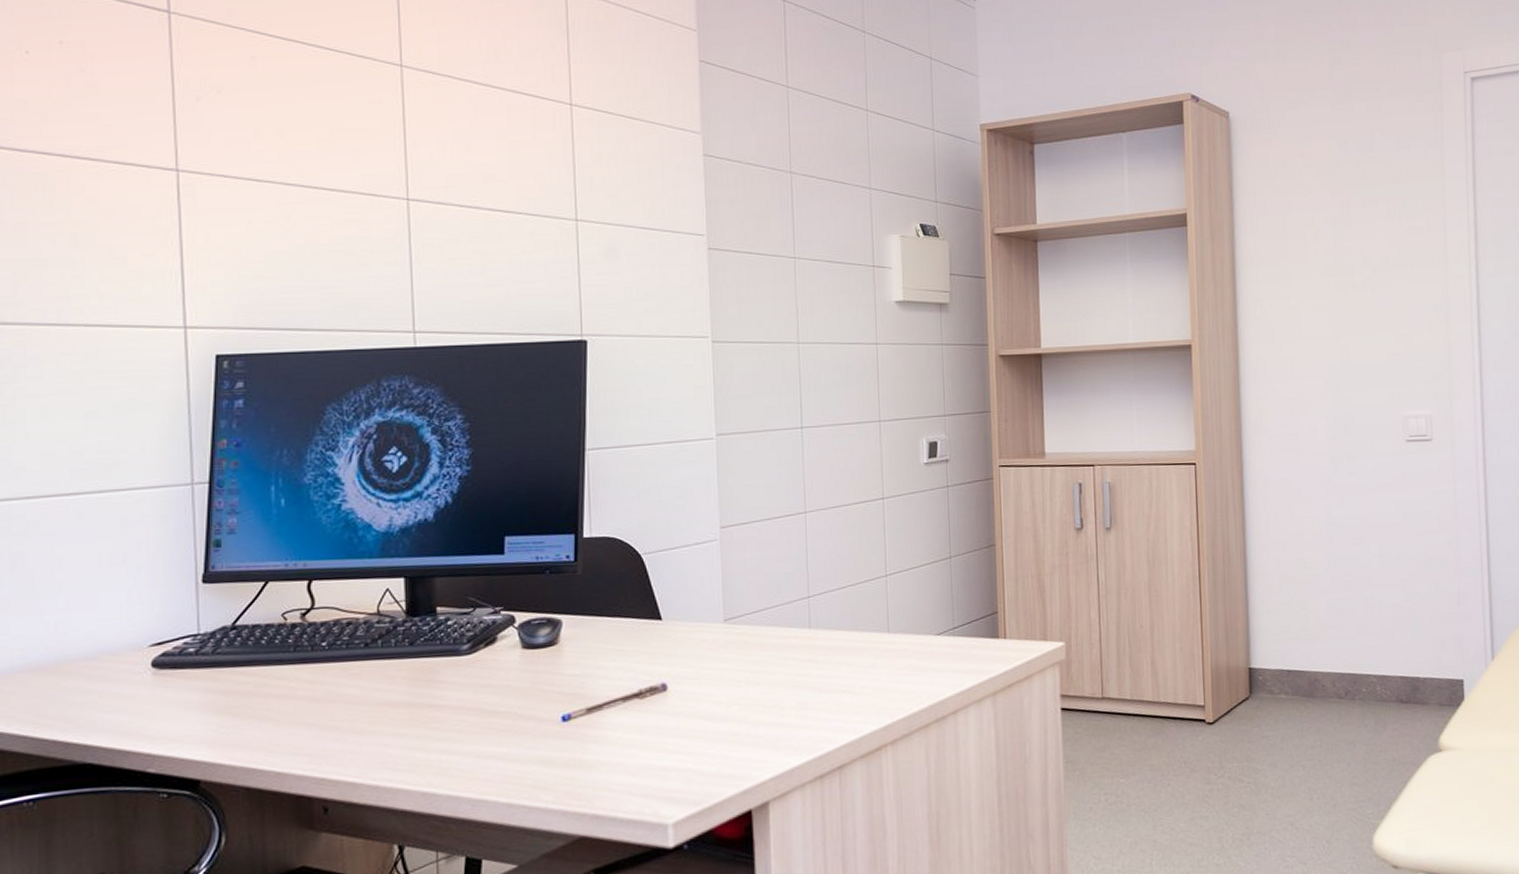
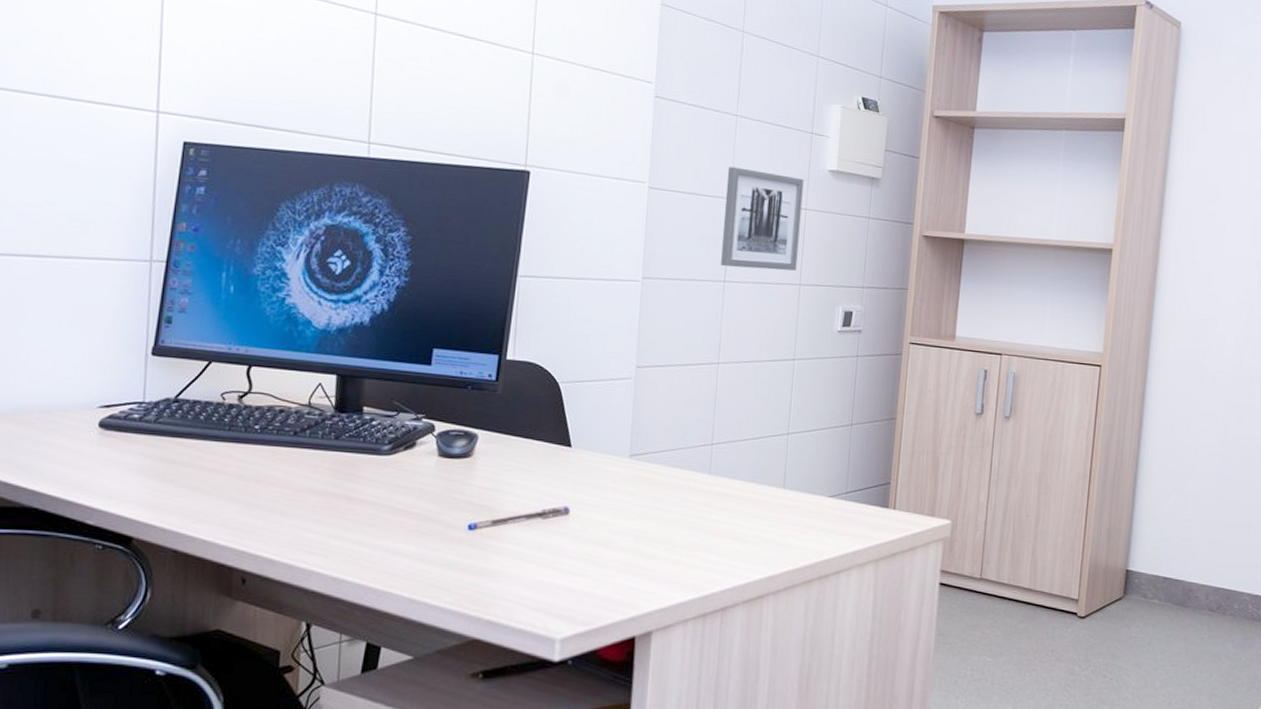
wall art: none [791,310,874,413] -> present [721,166,804,271]

